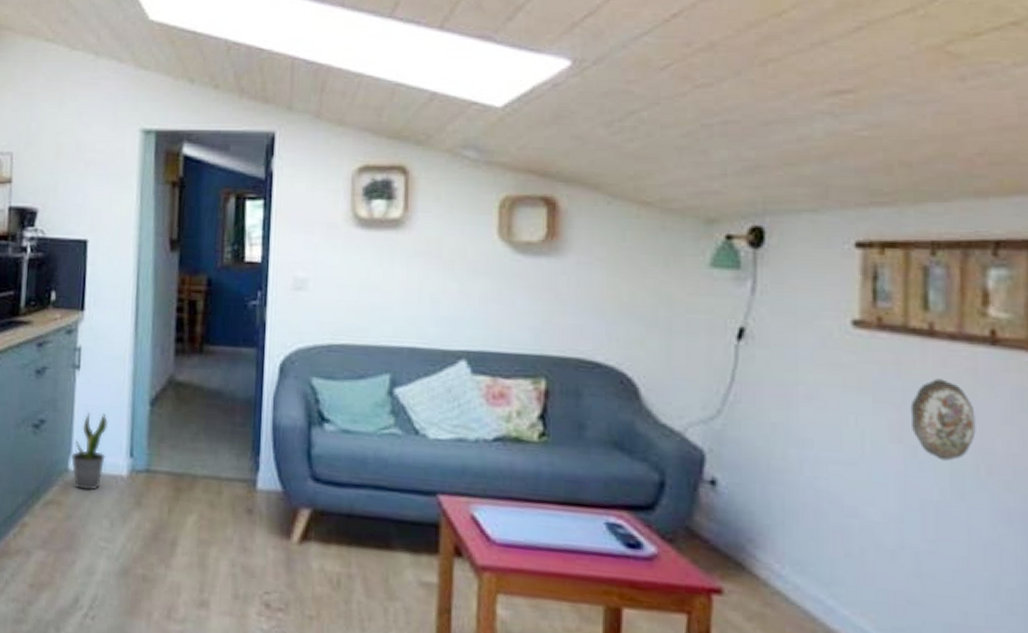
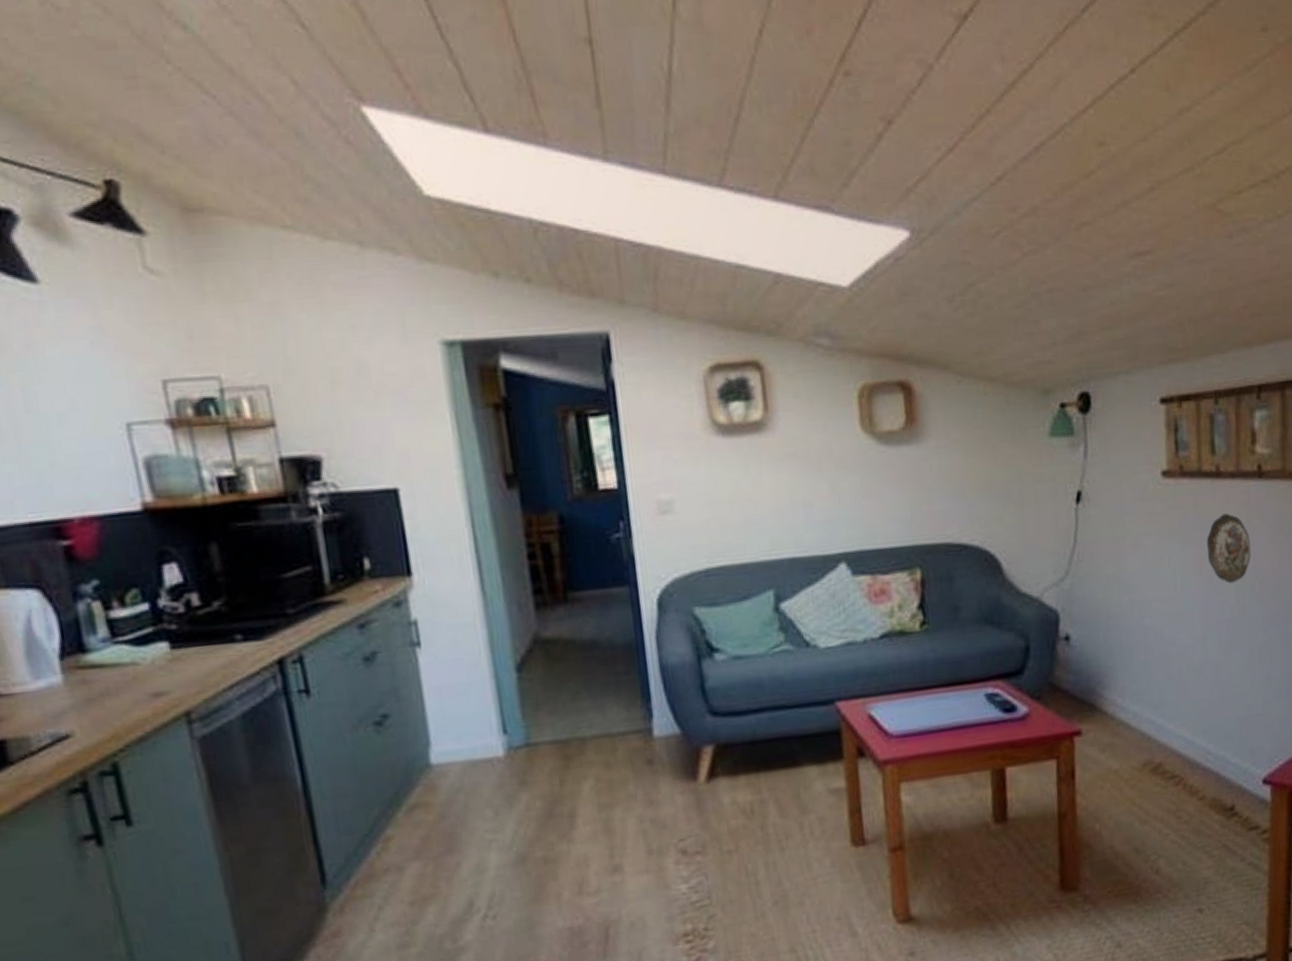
potted plant: present [70,412,108,491] -> none [430,692,475,785]

